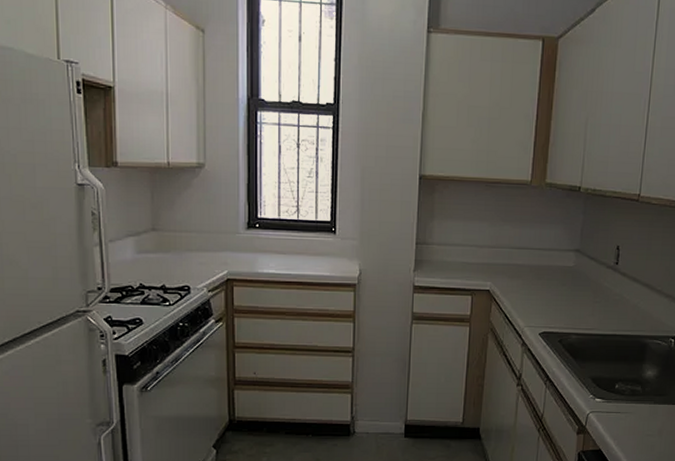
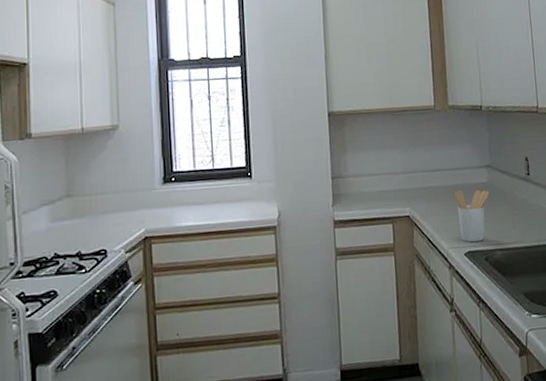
utensil holder: none [538,271,574,324] -> present [454,190,490,243]

